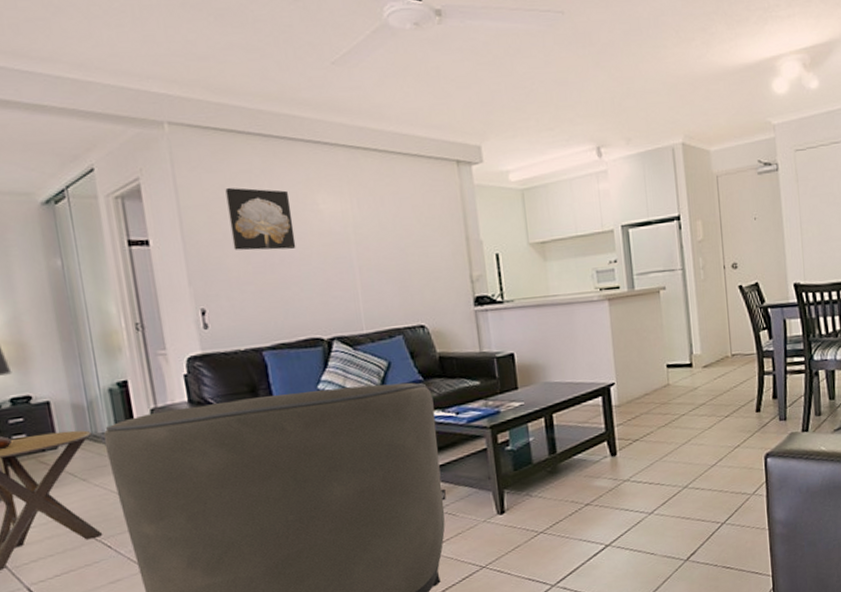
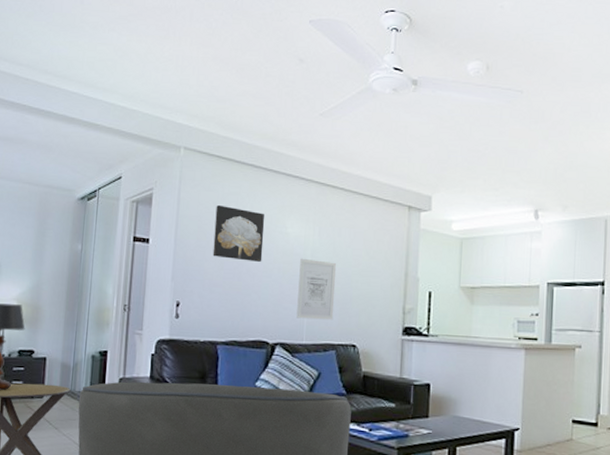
wall art: none [342,236,394,307] -> present [296,258,336,320]

